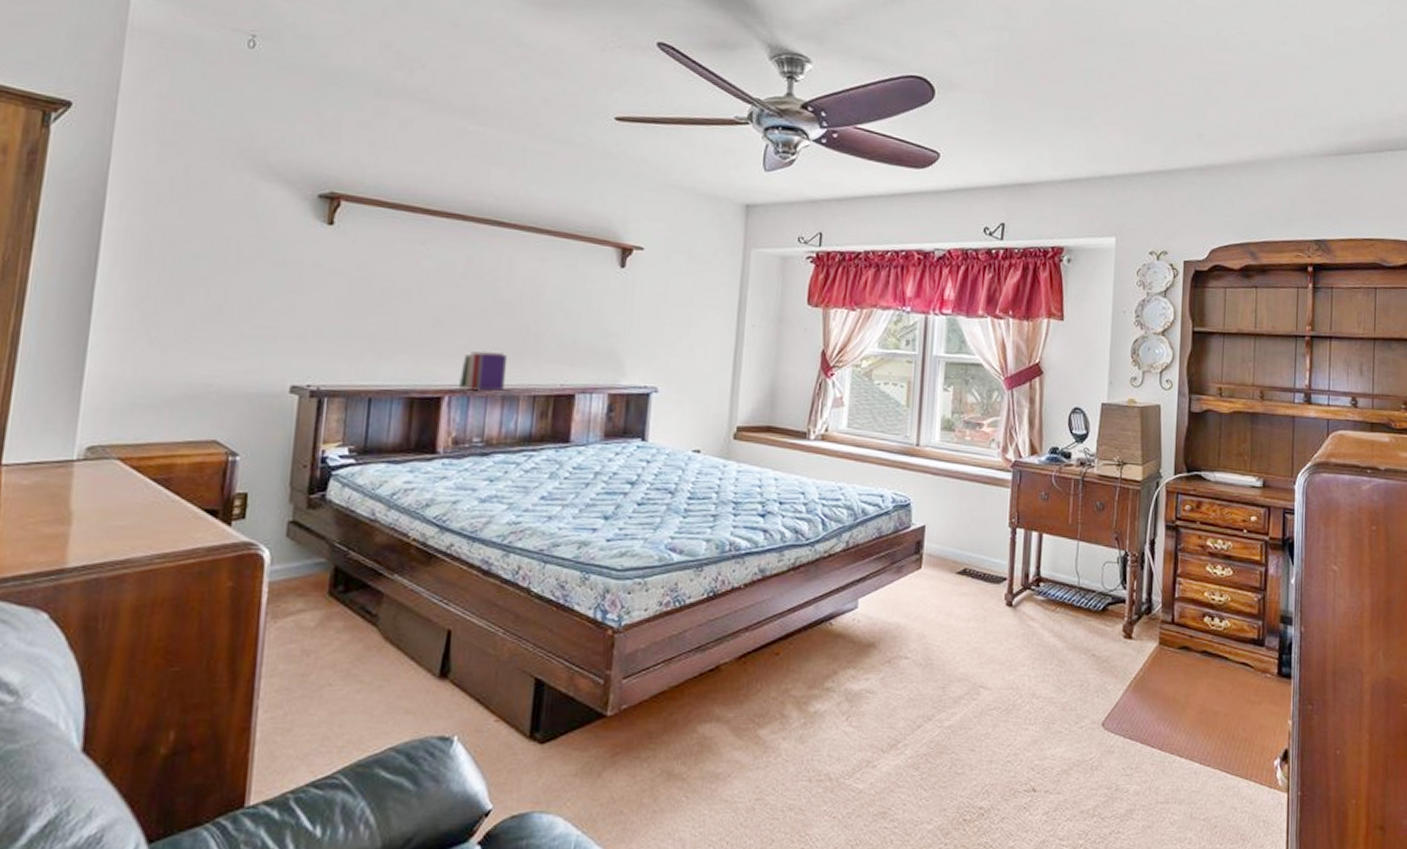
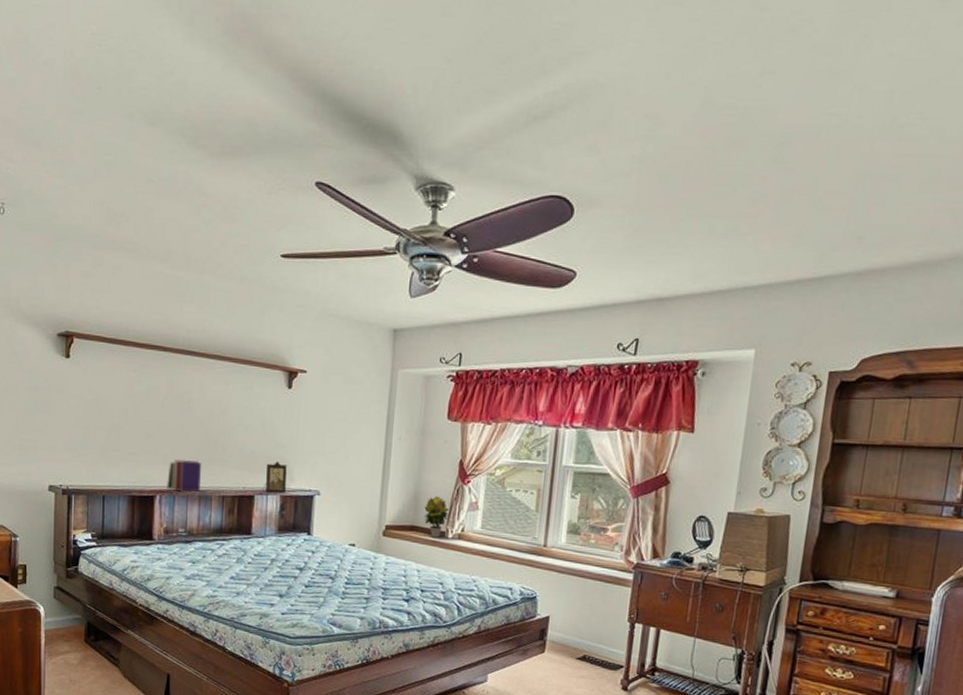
photo frame: none [585,353,617,392] -> present [262,461,287,494]
potted plant: none [781,391,811,440] -> present [423,496,449,538]

